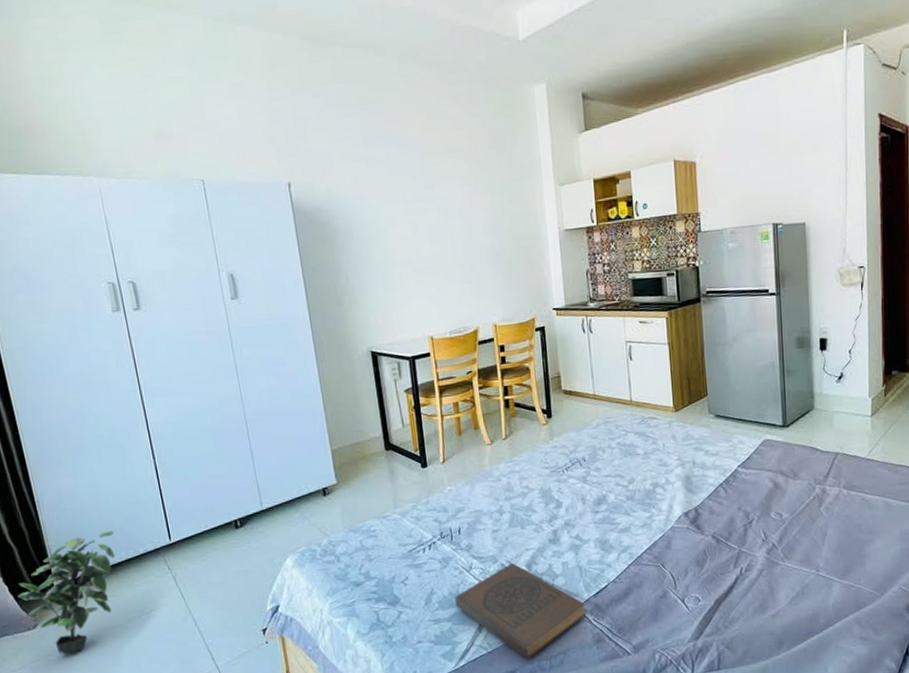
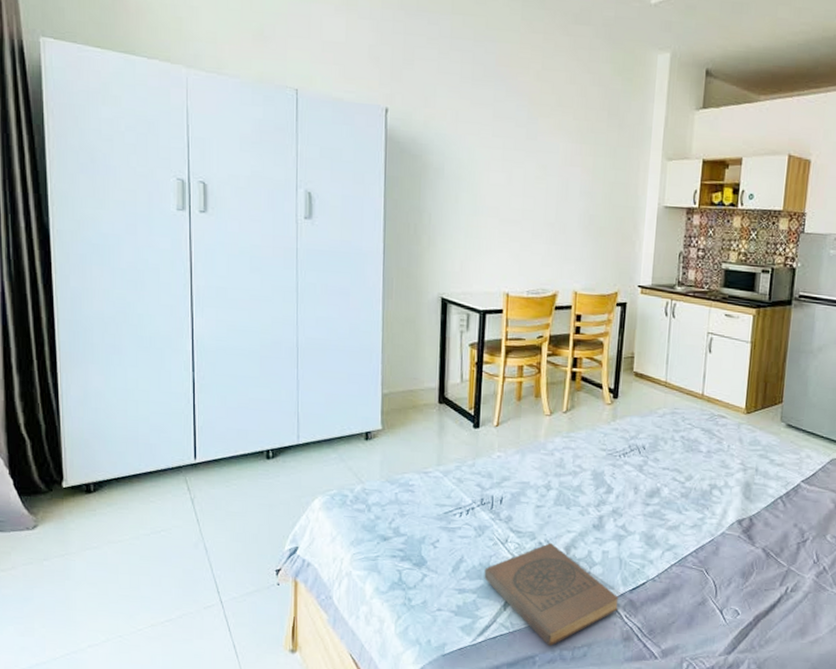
potted plant: present [17,531,115,654] -> none [21,439,137,562]

